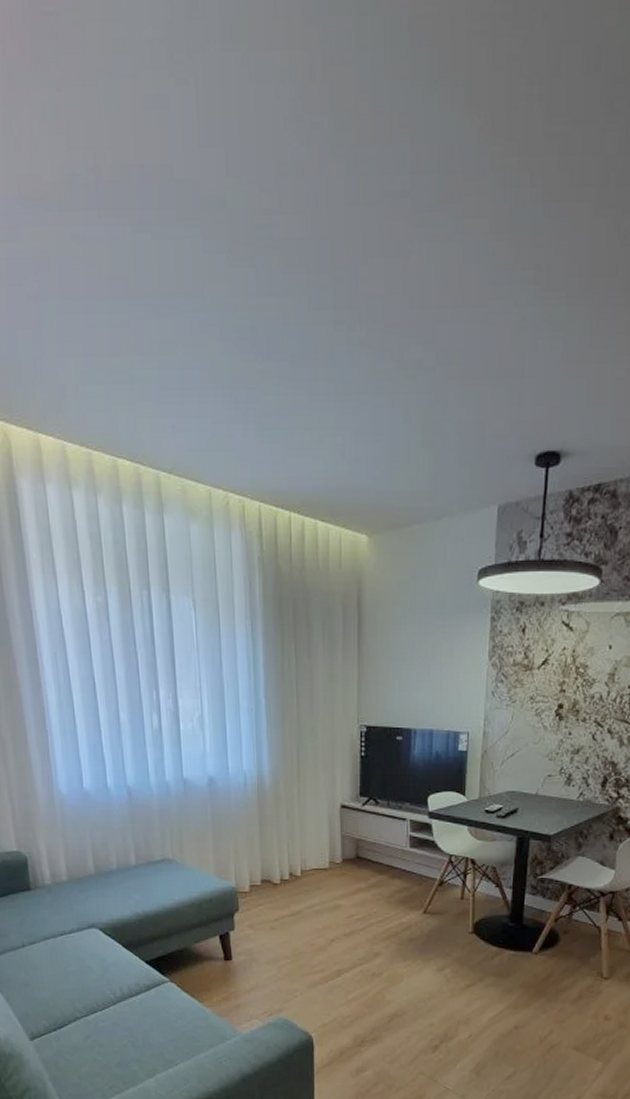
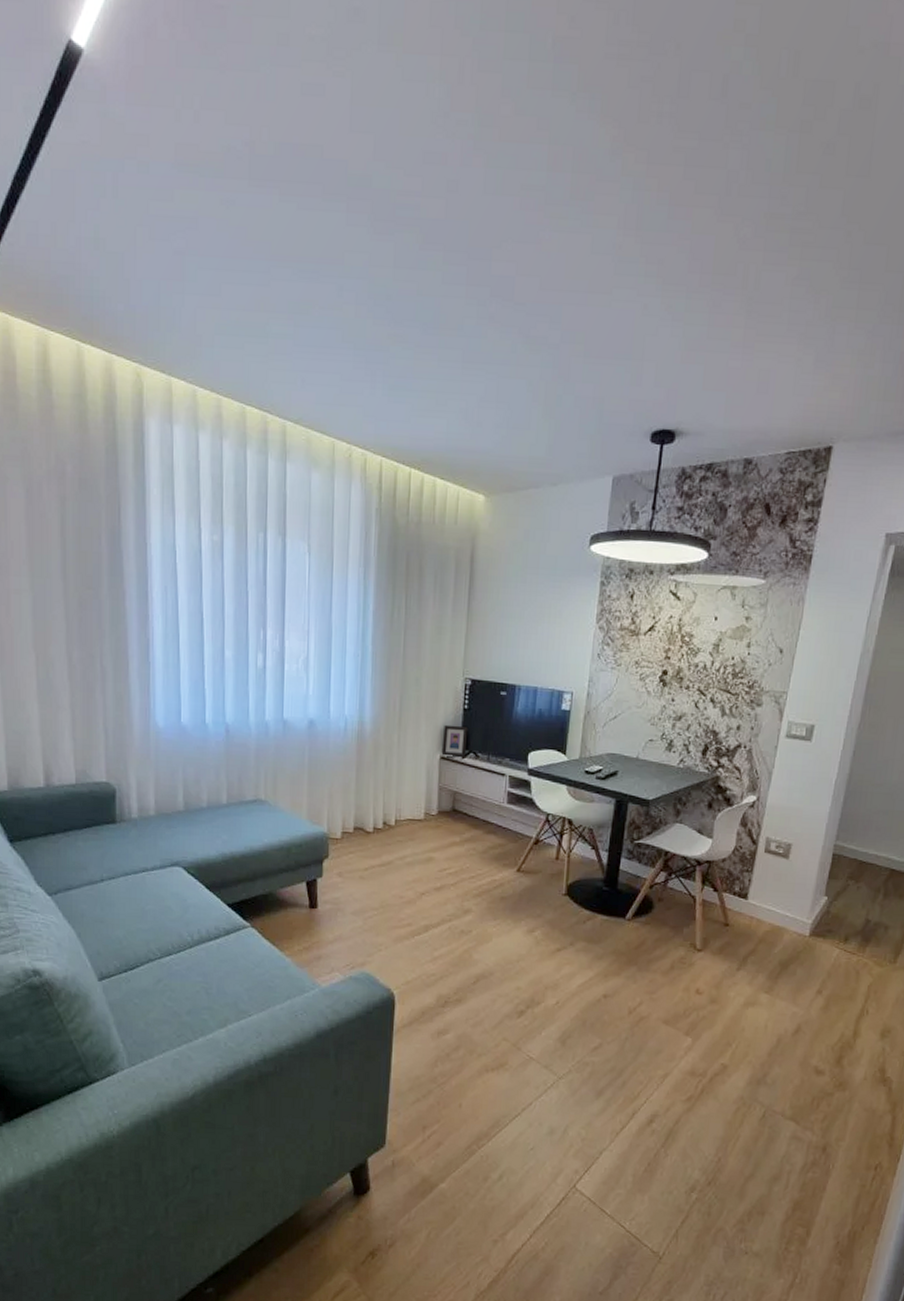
picture frame: none [341,773,367,804] -> present [441,724,468,757]

